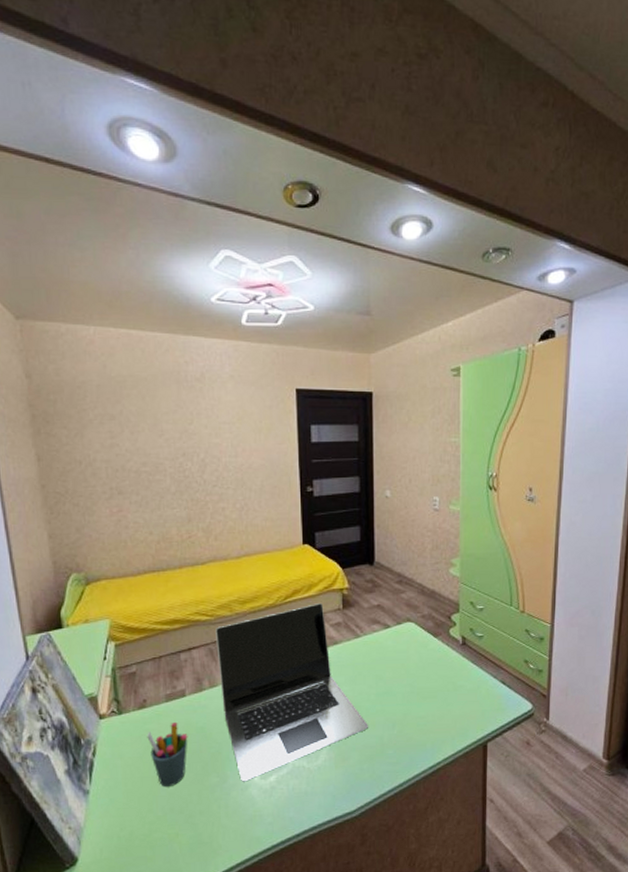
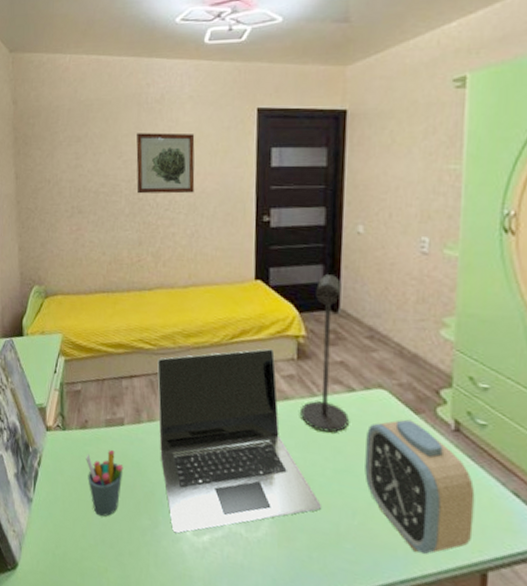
wall art: none [178,411,241,472] -> present [136,133,195,194]
desk lamp: none [348,534,386,665] -> present [301,274,349,433]
alarm clock: none [400,642,477,743] -> present [364,419,475,555]

